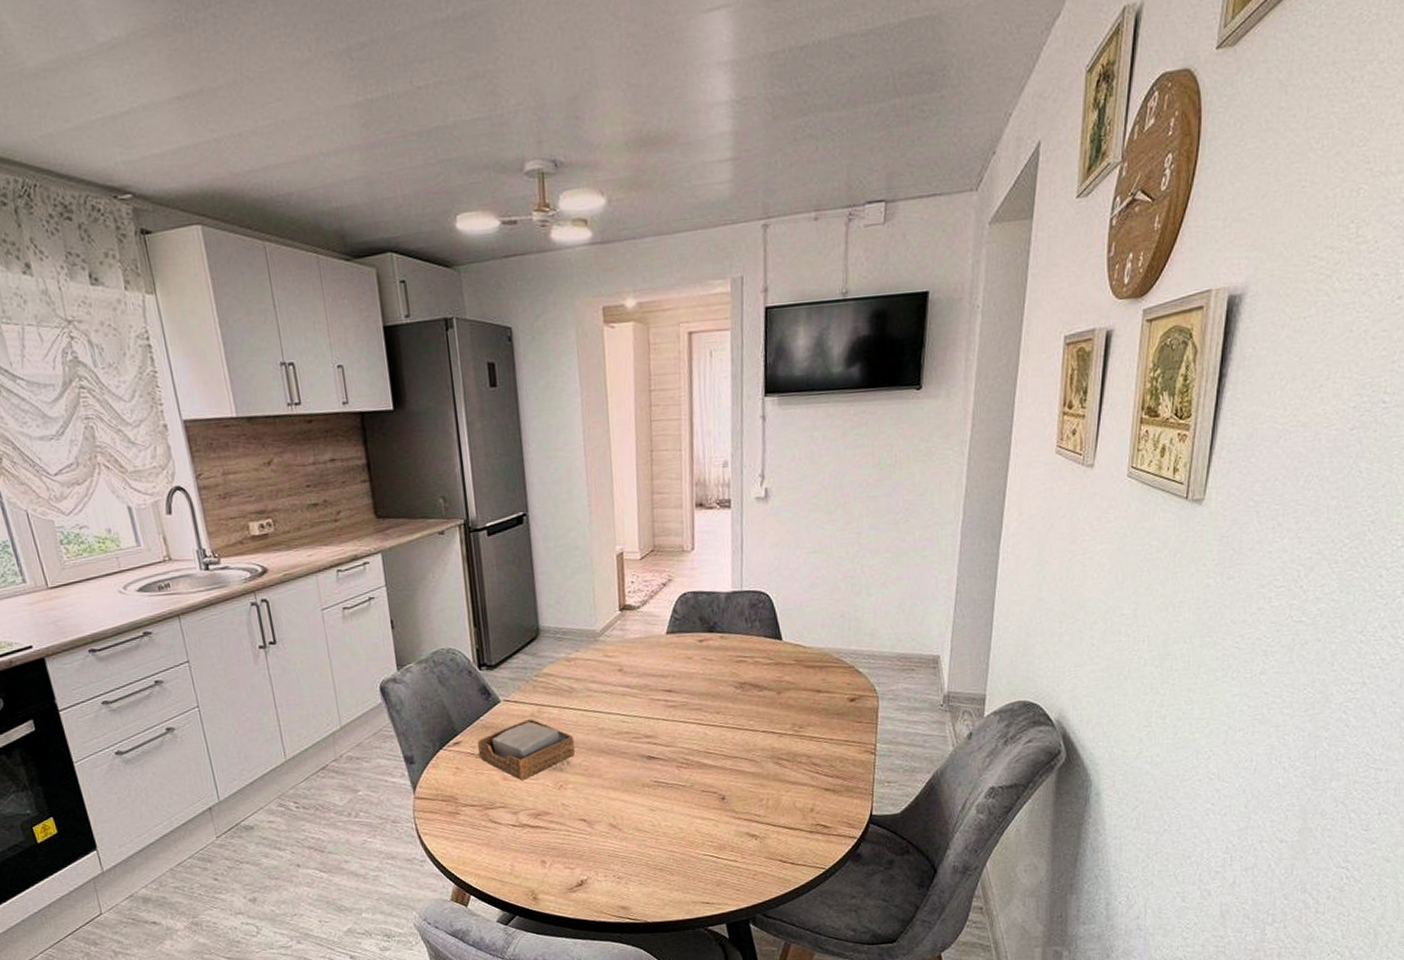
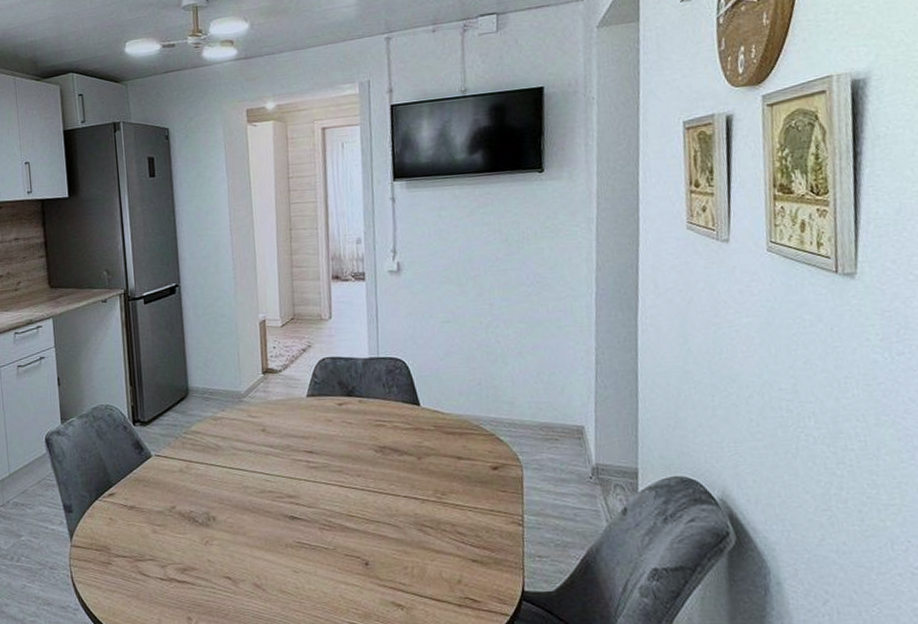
napkin holder: present [477,719,575,780] -> none [129,474,221,534]

